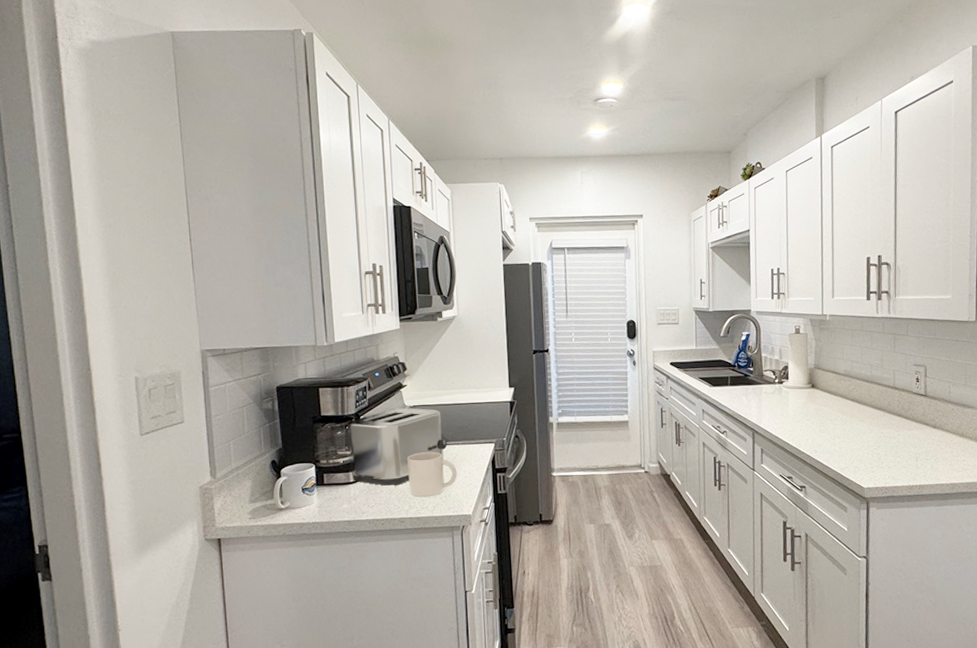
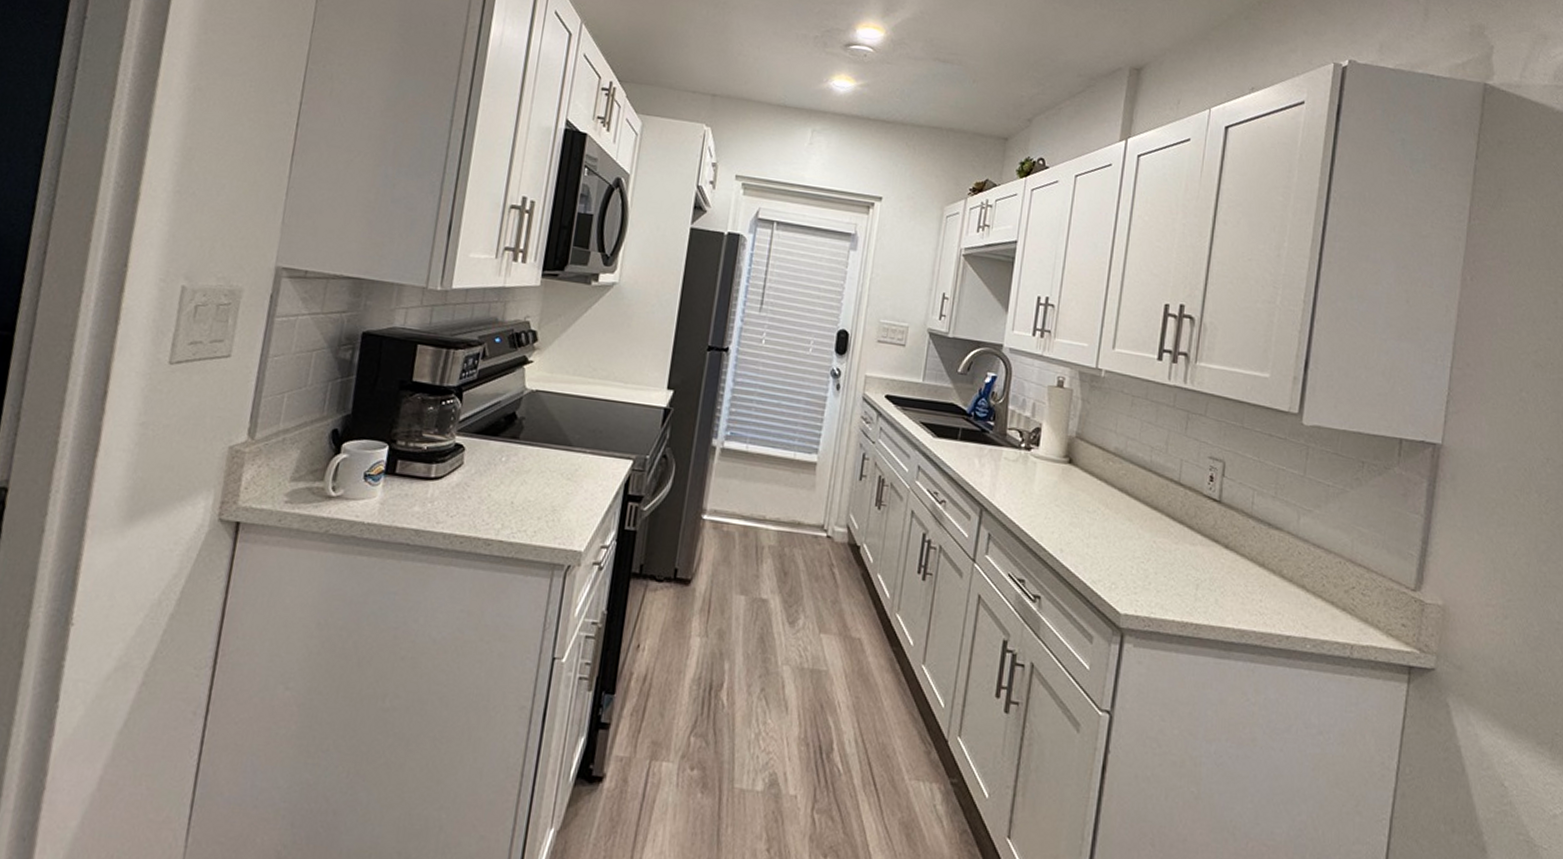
toaster: present [347,408,448,486] -> none [435,389,571,494]
mug: present [406,451,457,498] -> none [507,454,576,518]

